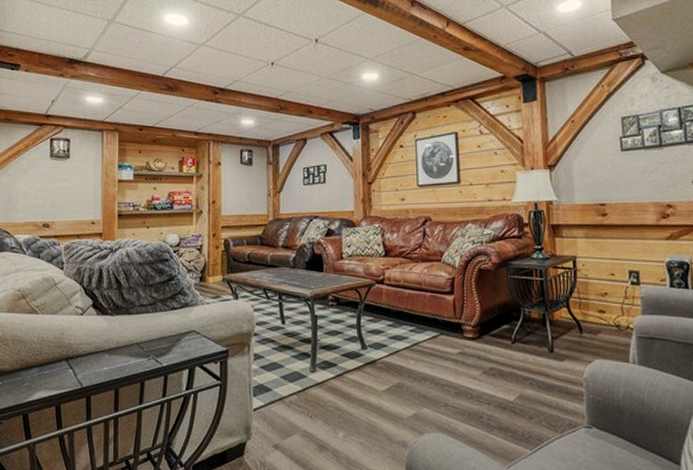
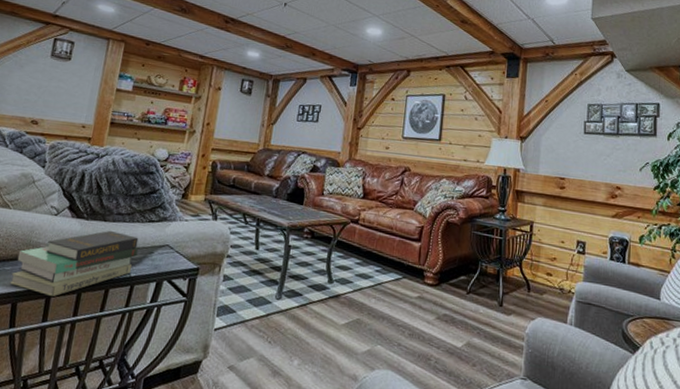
books: none [50,323,166,396] -> present [9,230,139,297]

